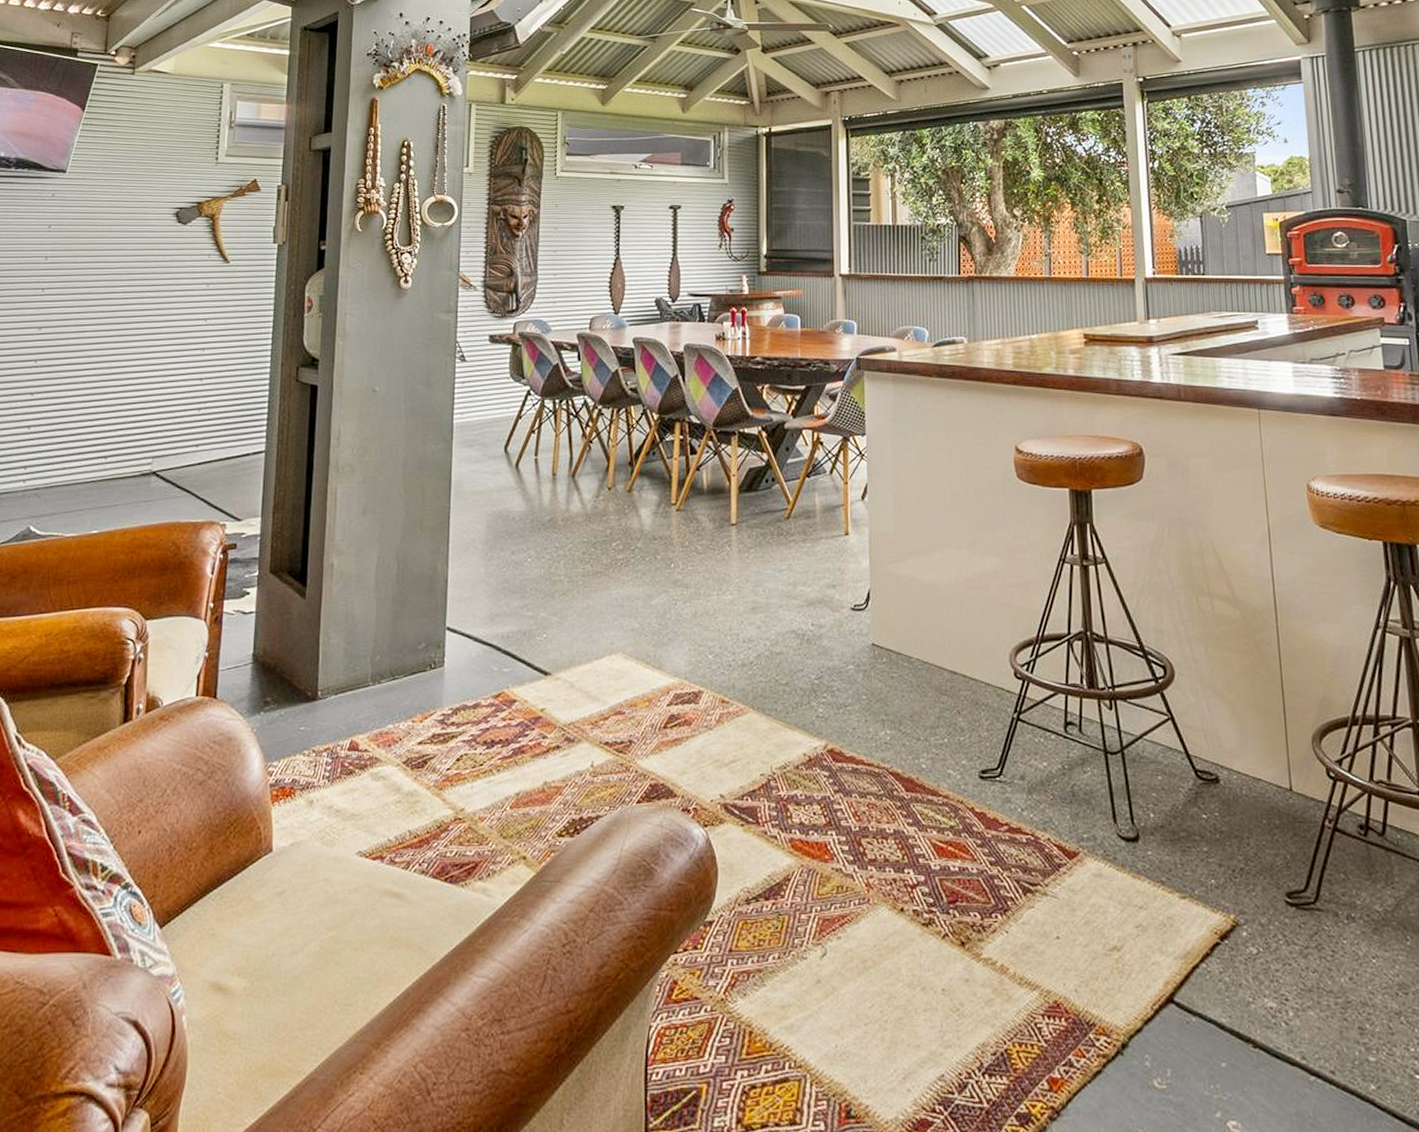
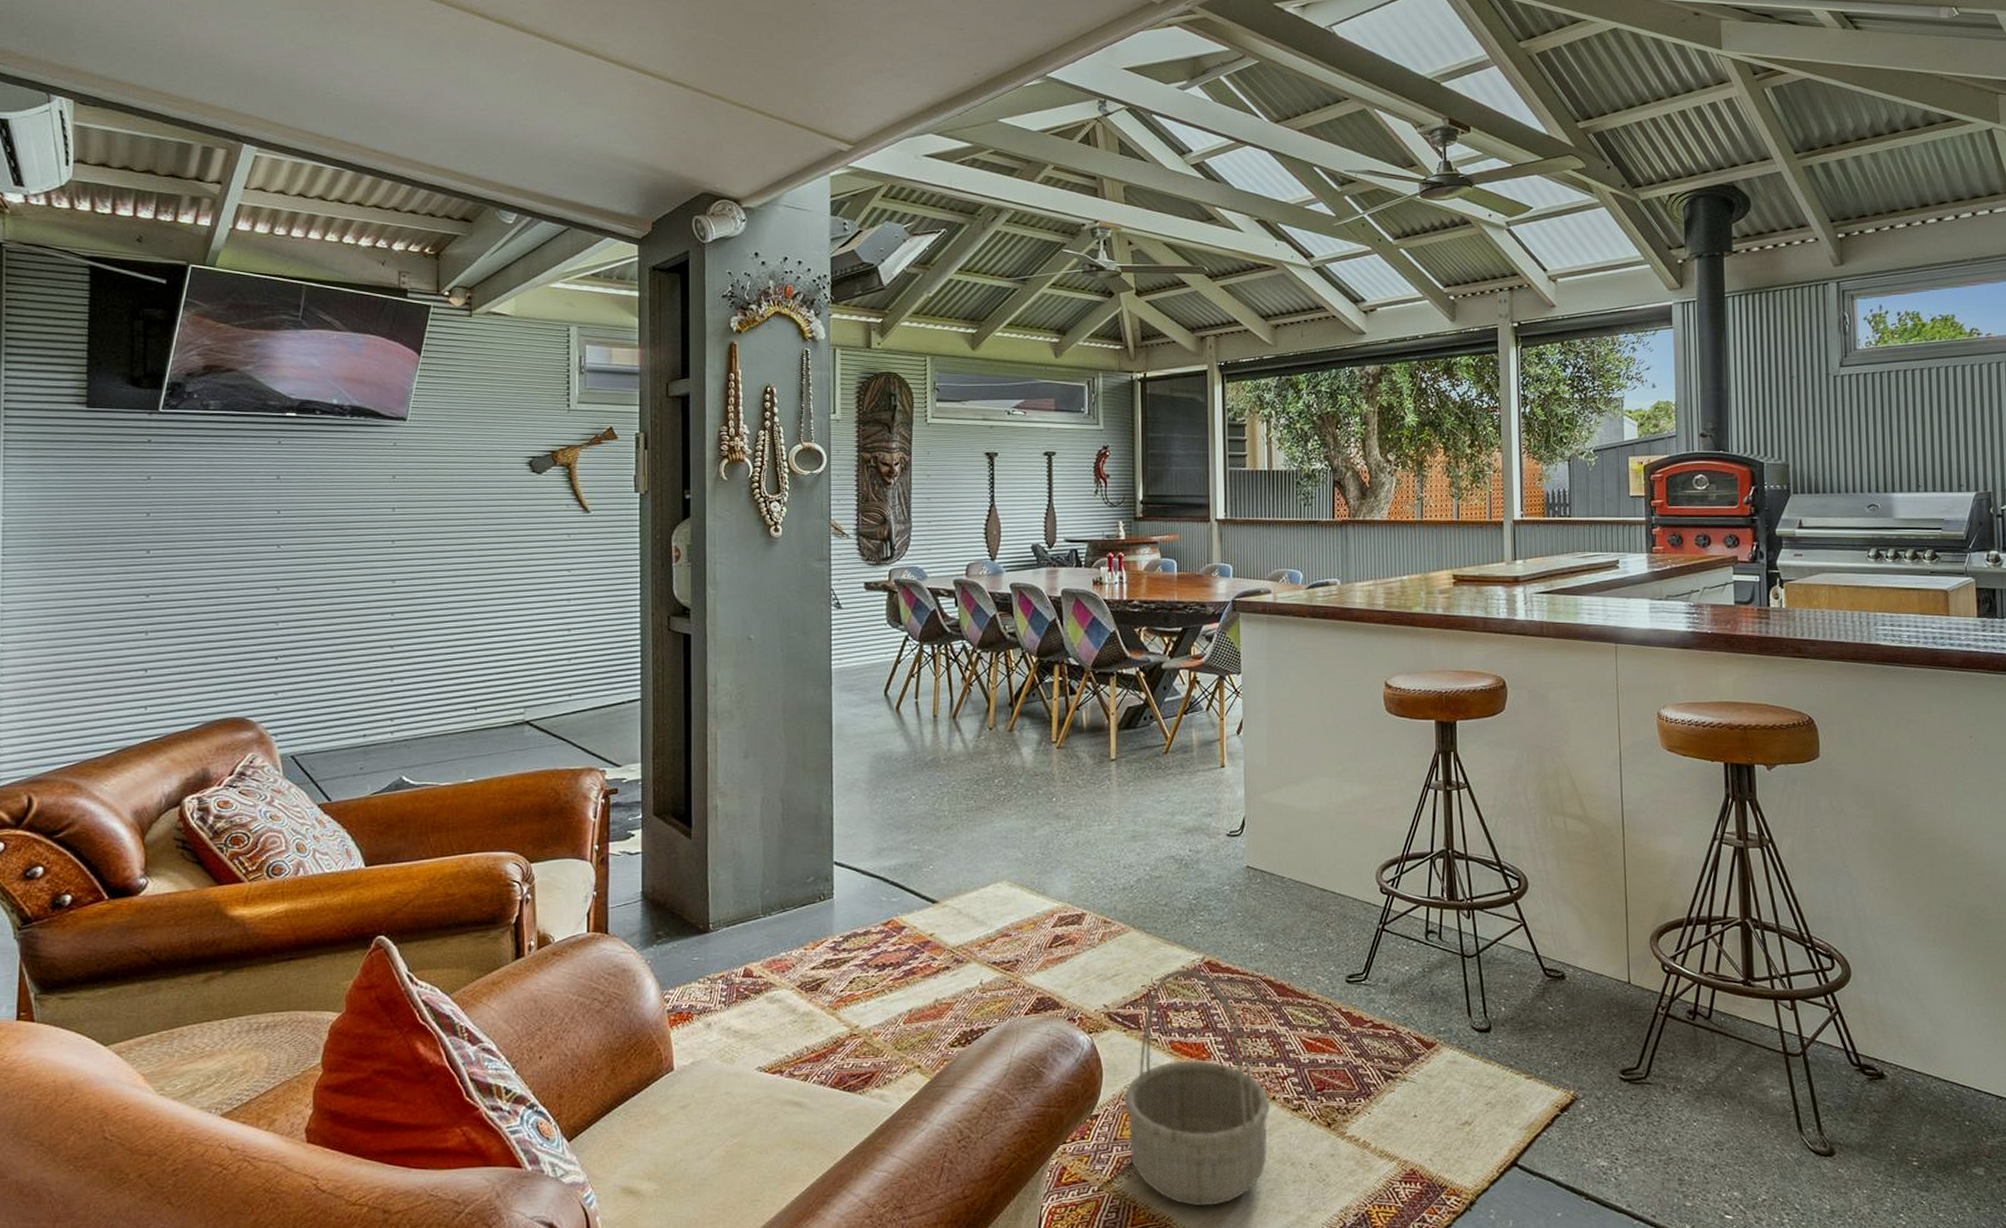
basket: none [740,757,899,1035] -> present [1124,969,1271,1206]

